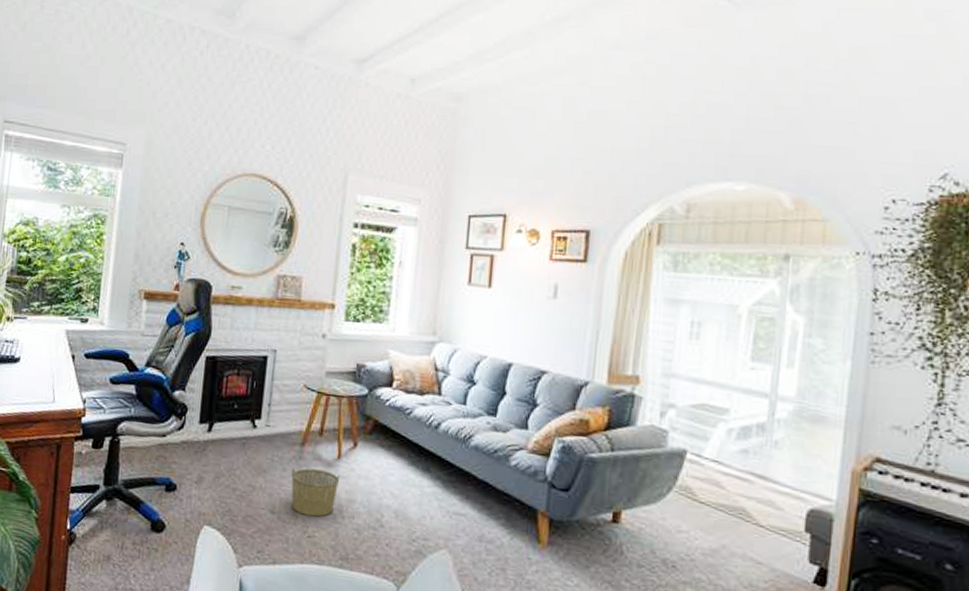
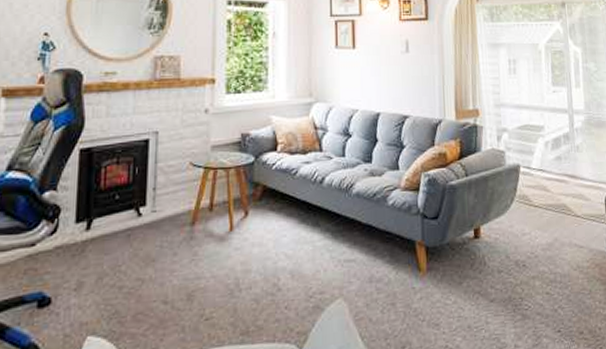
basket: present [291,468,341,517] -> none [183,246,234,298]

